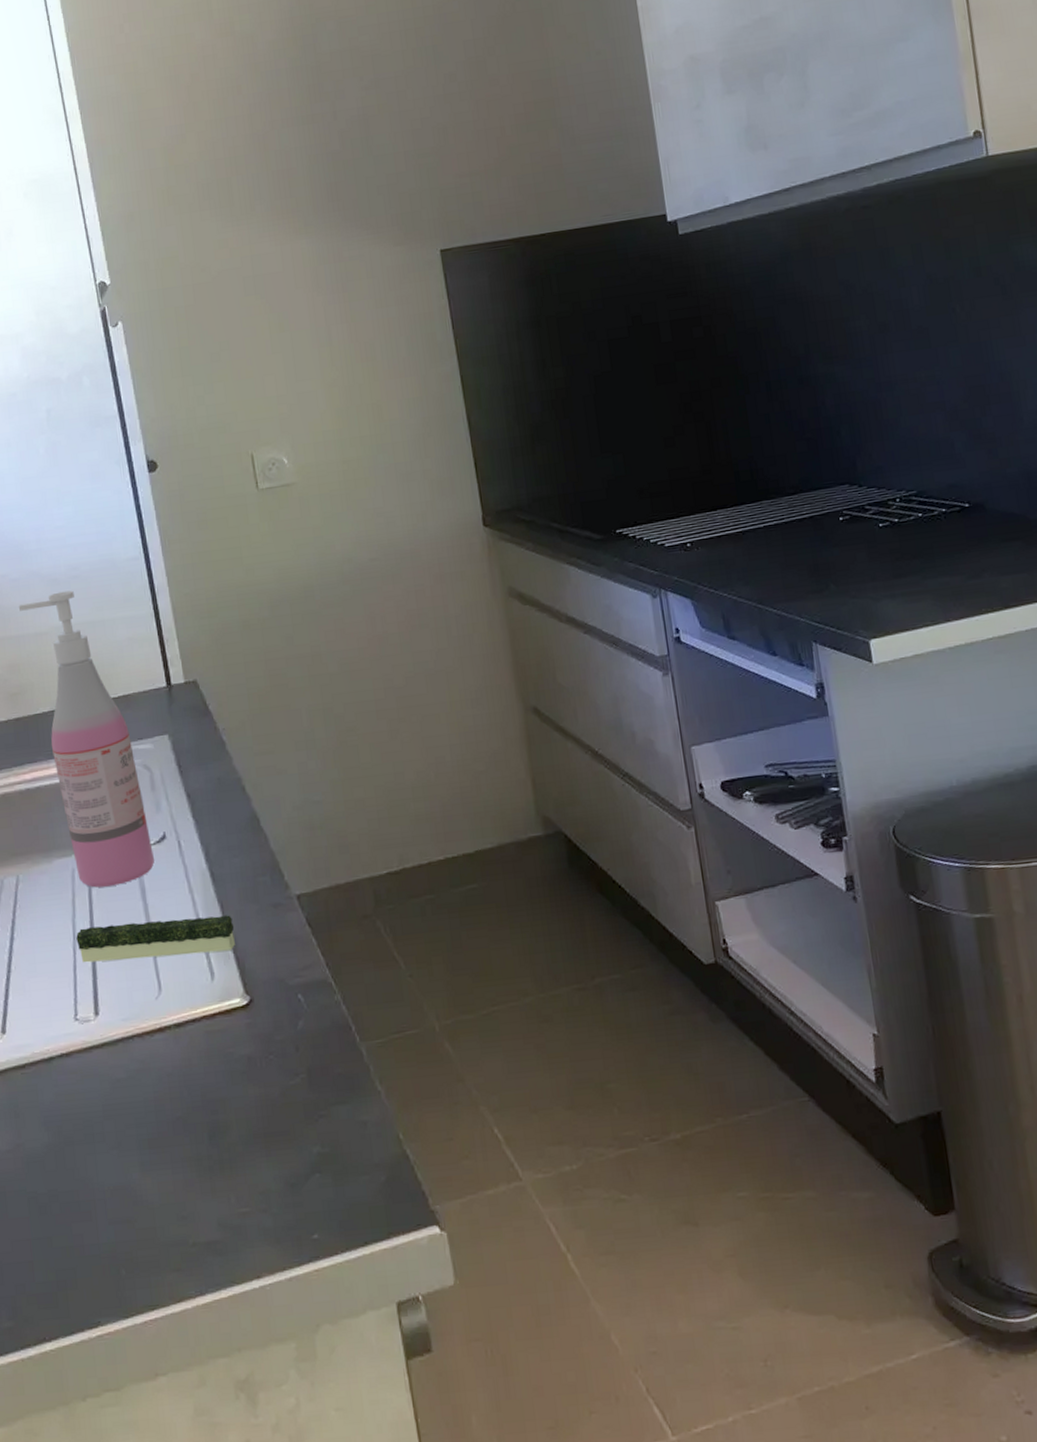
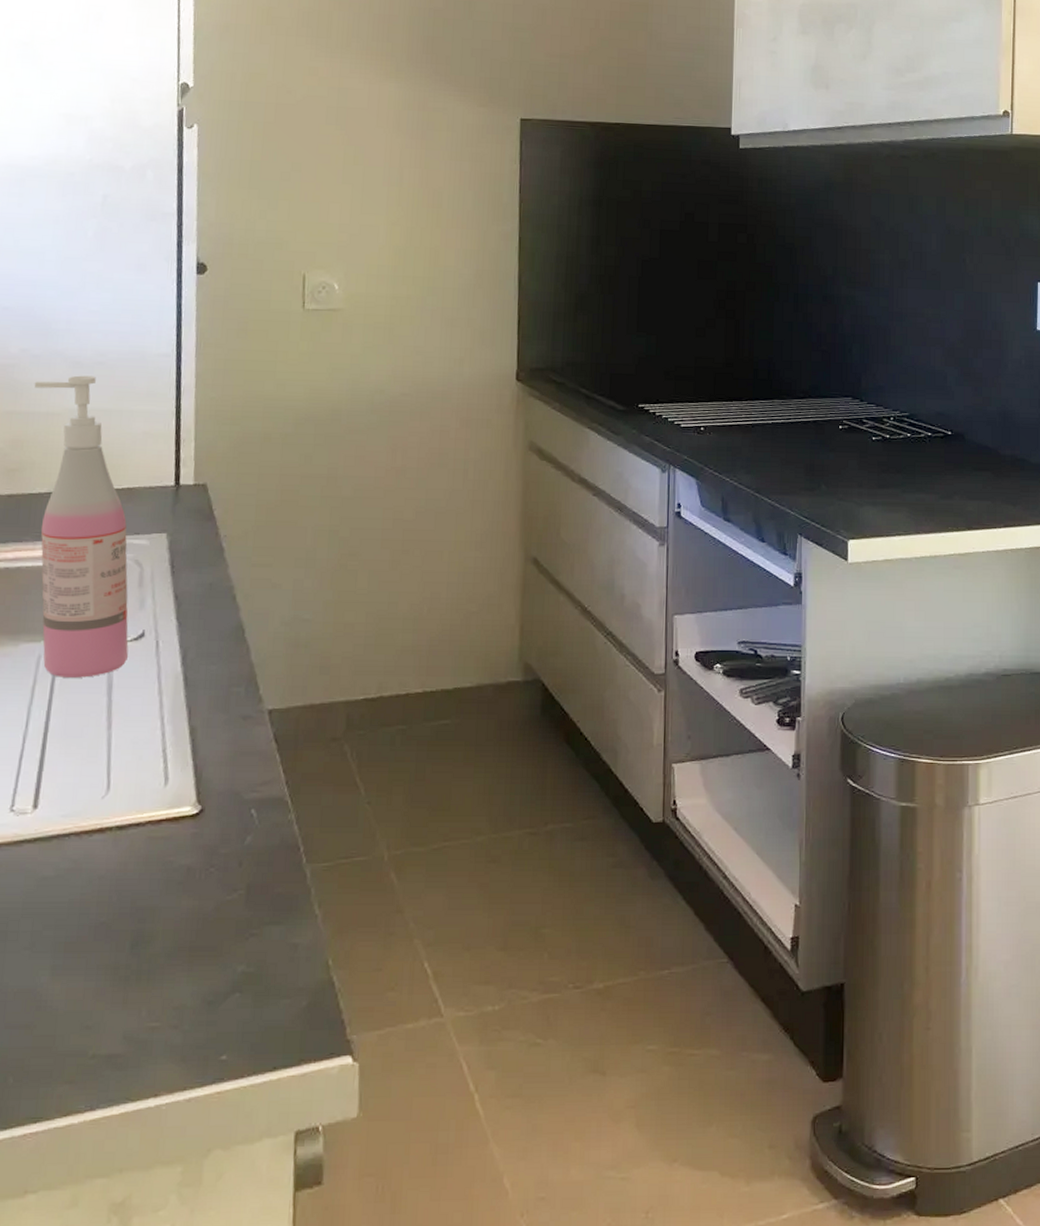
sponge: present [76,915,235,963] -> none [28,717,199,757]

